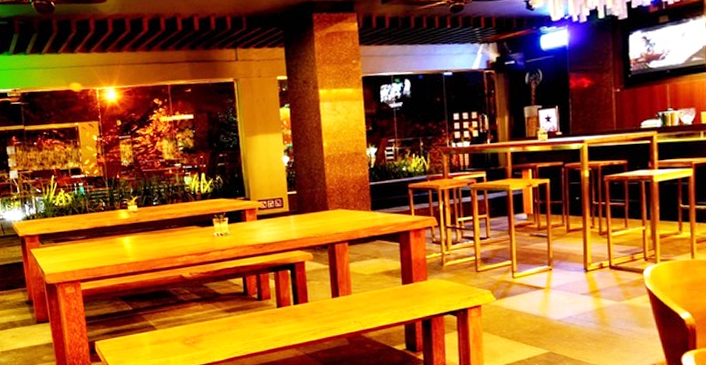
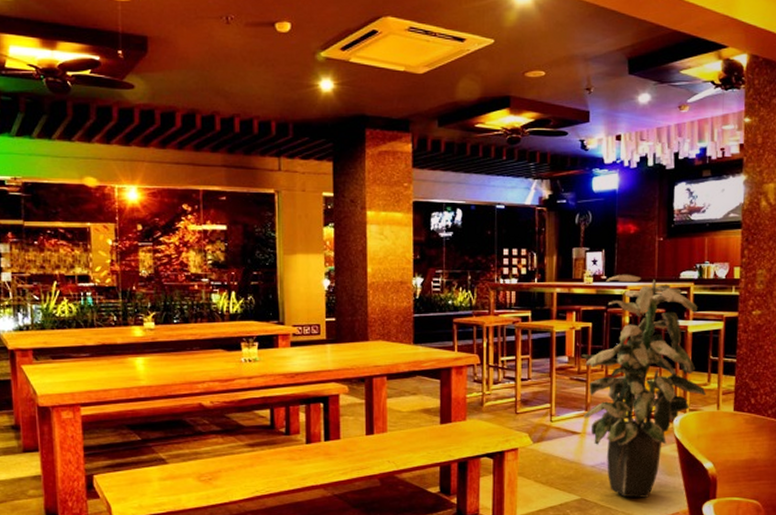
indoor plant: none [541,129,678,350] -> present [582,275,706,498]

